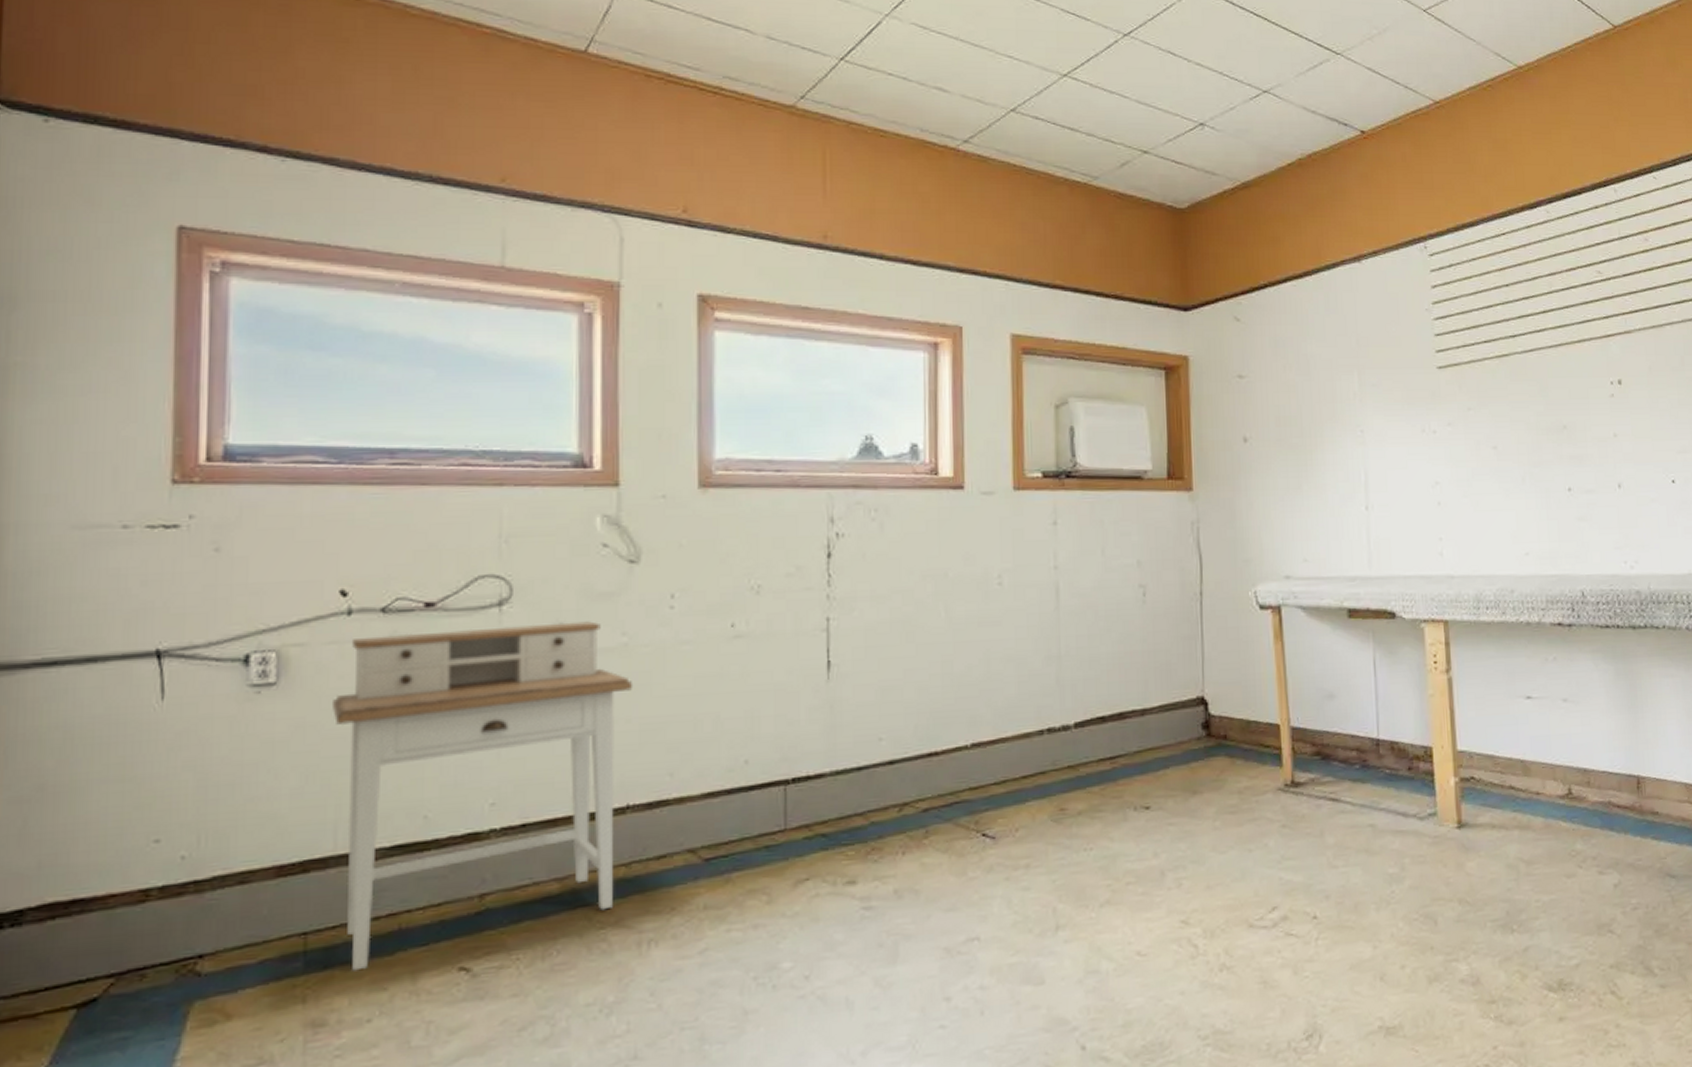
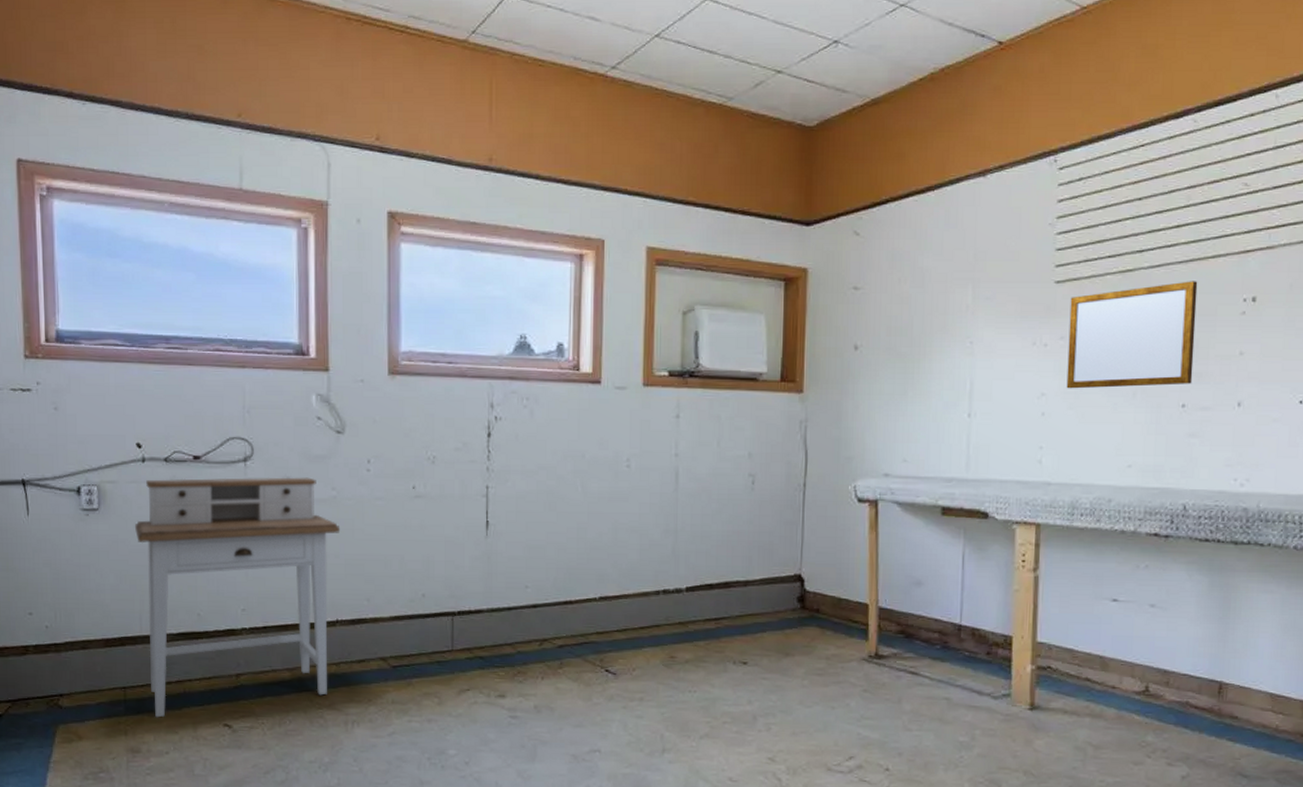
writing board: none [1453,365,1575,476] -> present [1066,281,1198,389]

